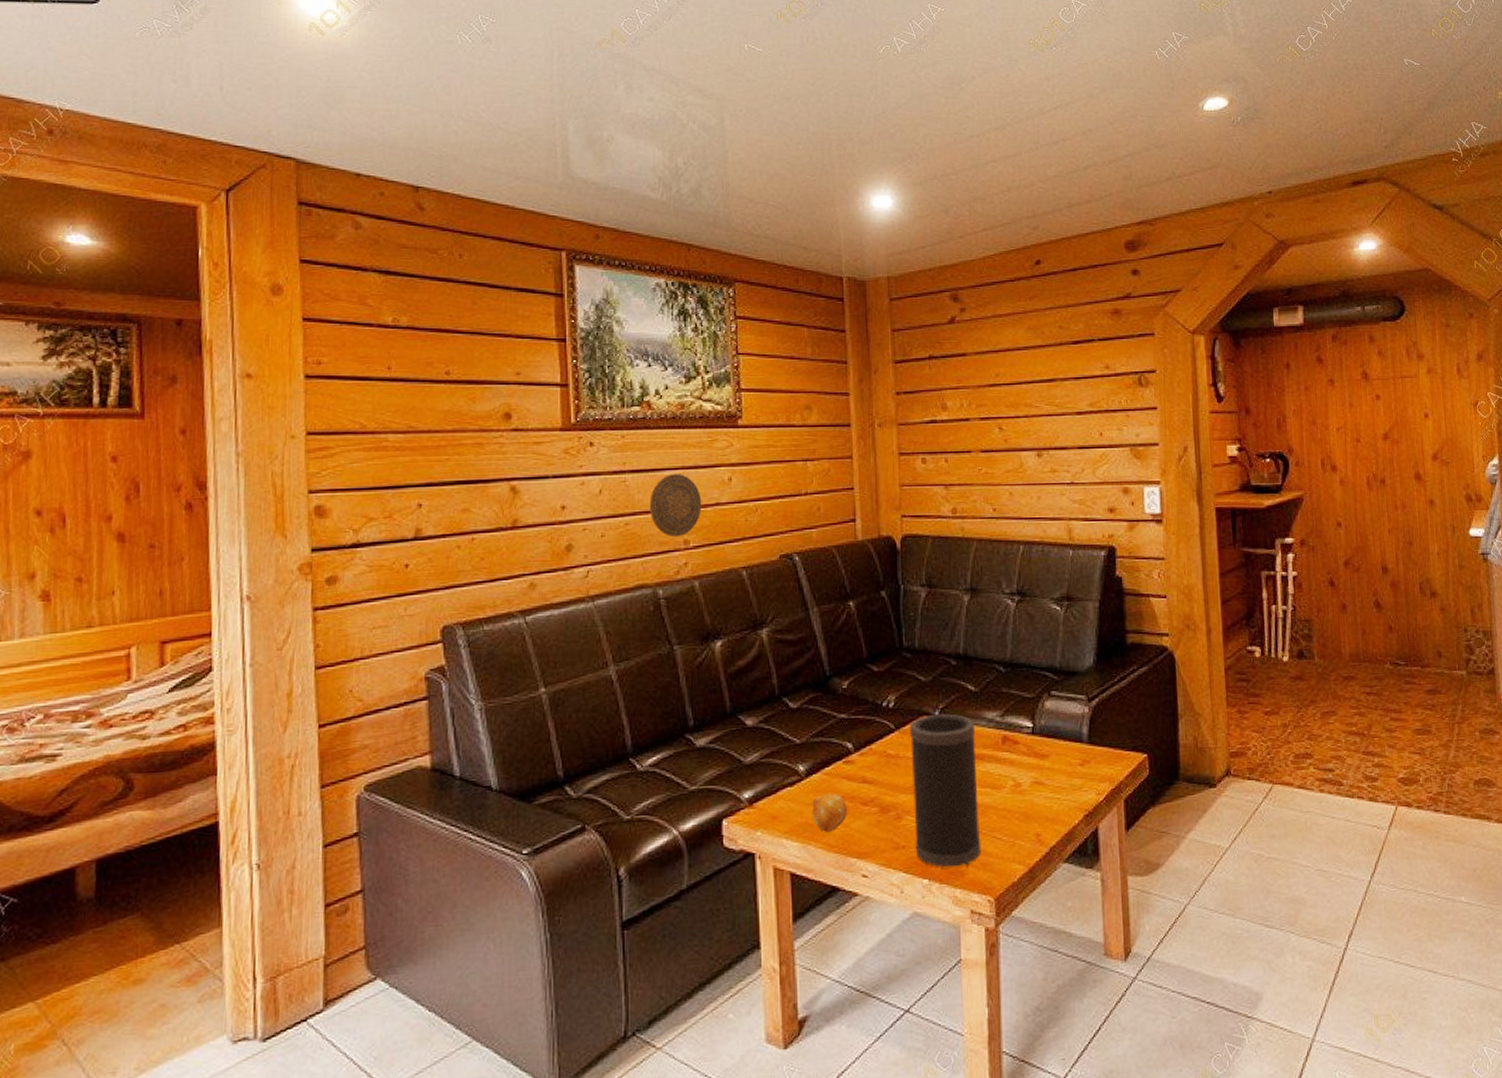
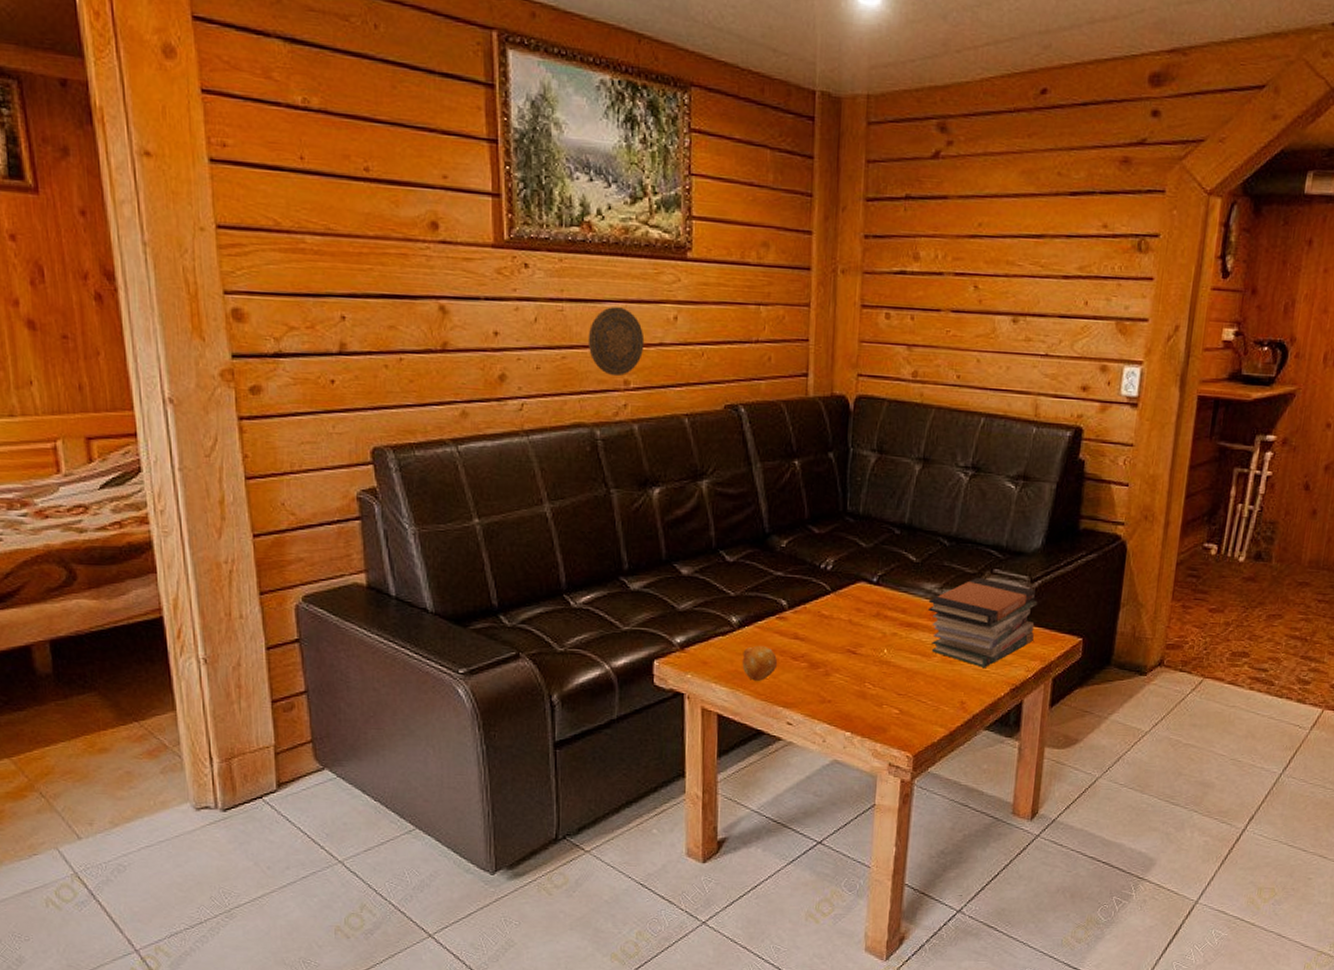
speaker: present [910,713,982,868] -> none [840,580,913,724]
book stack: none [991,700,1099,795] -> present [927,576,1038,667]

